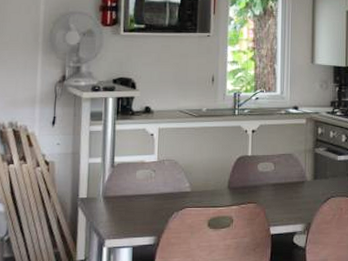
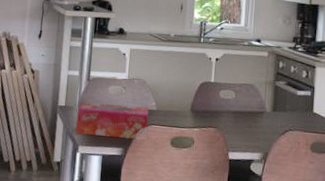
tissue box: none [100,189,183,227] -> present [75,102,149,139]

